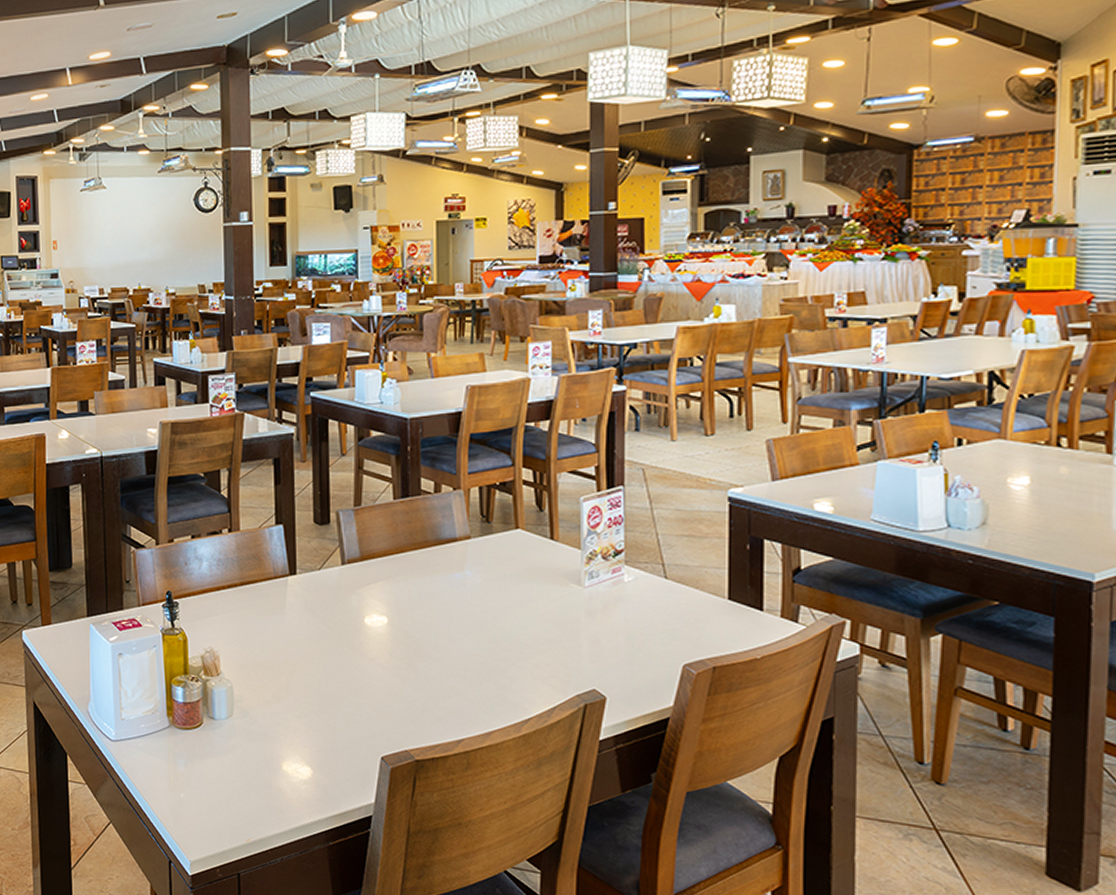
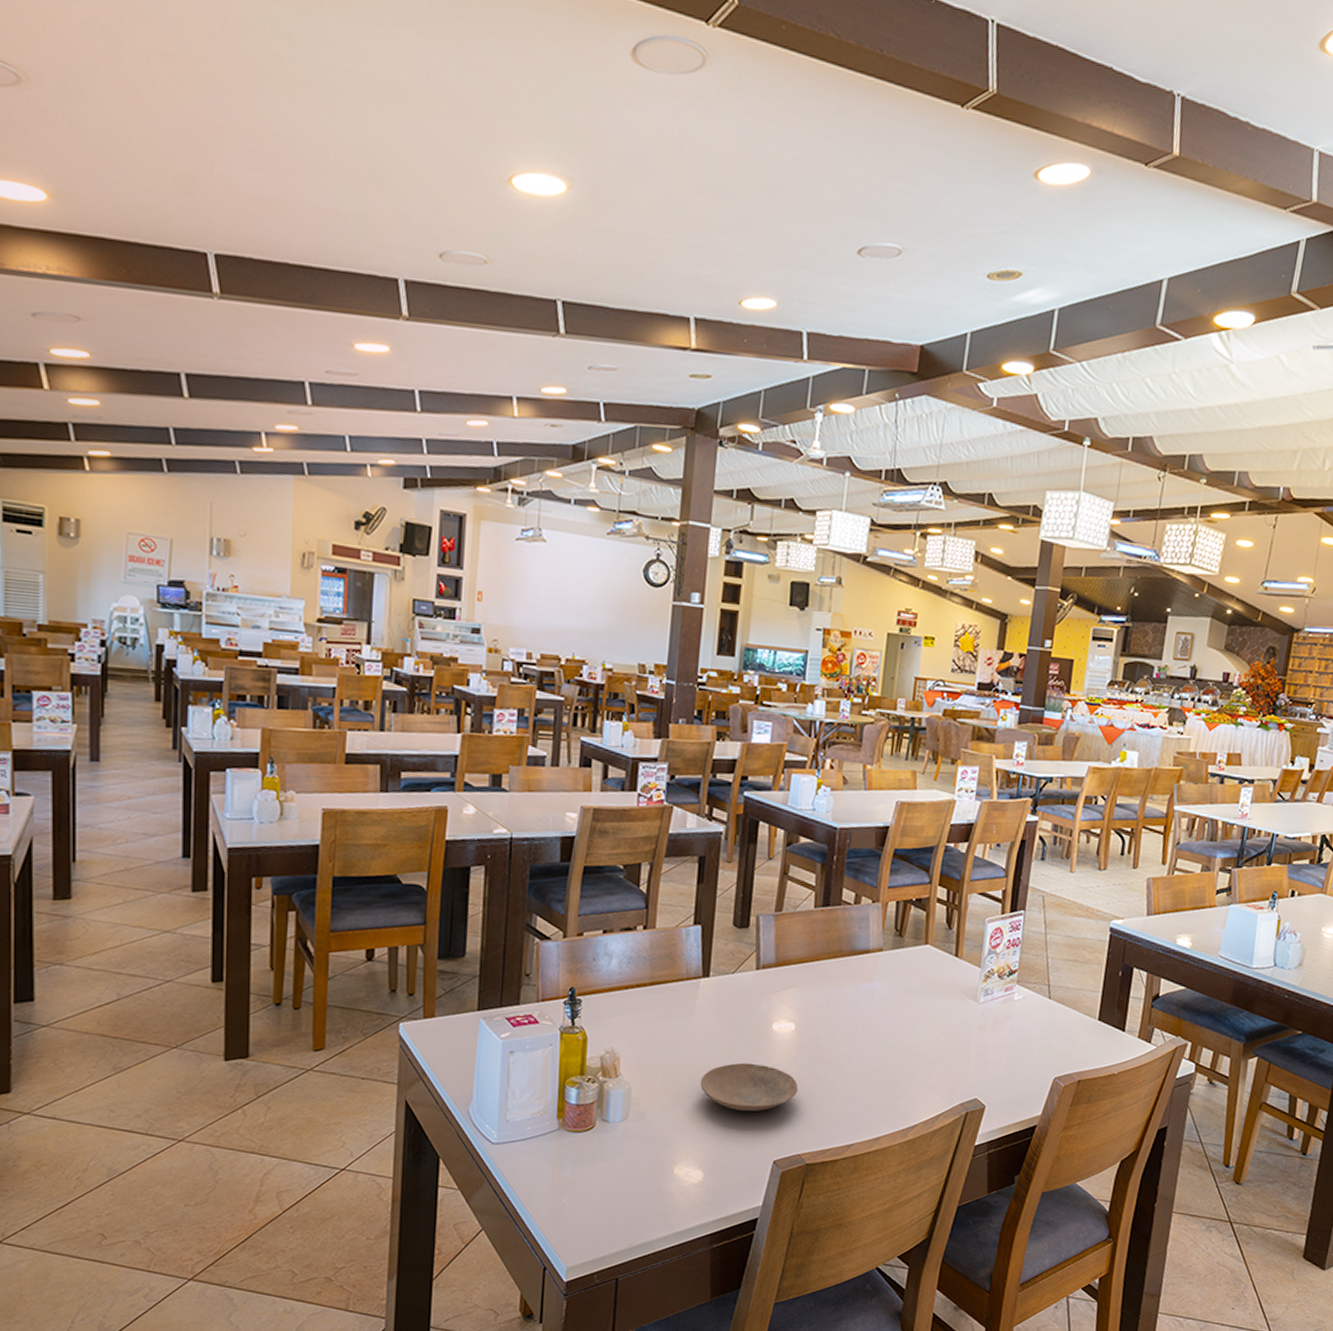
plate: none [298,658,399,707] -> present [700,1062,799,1112]

